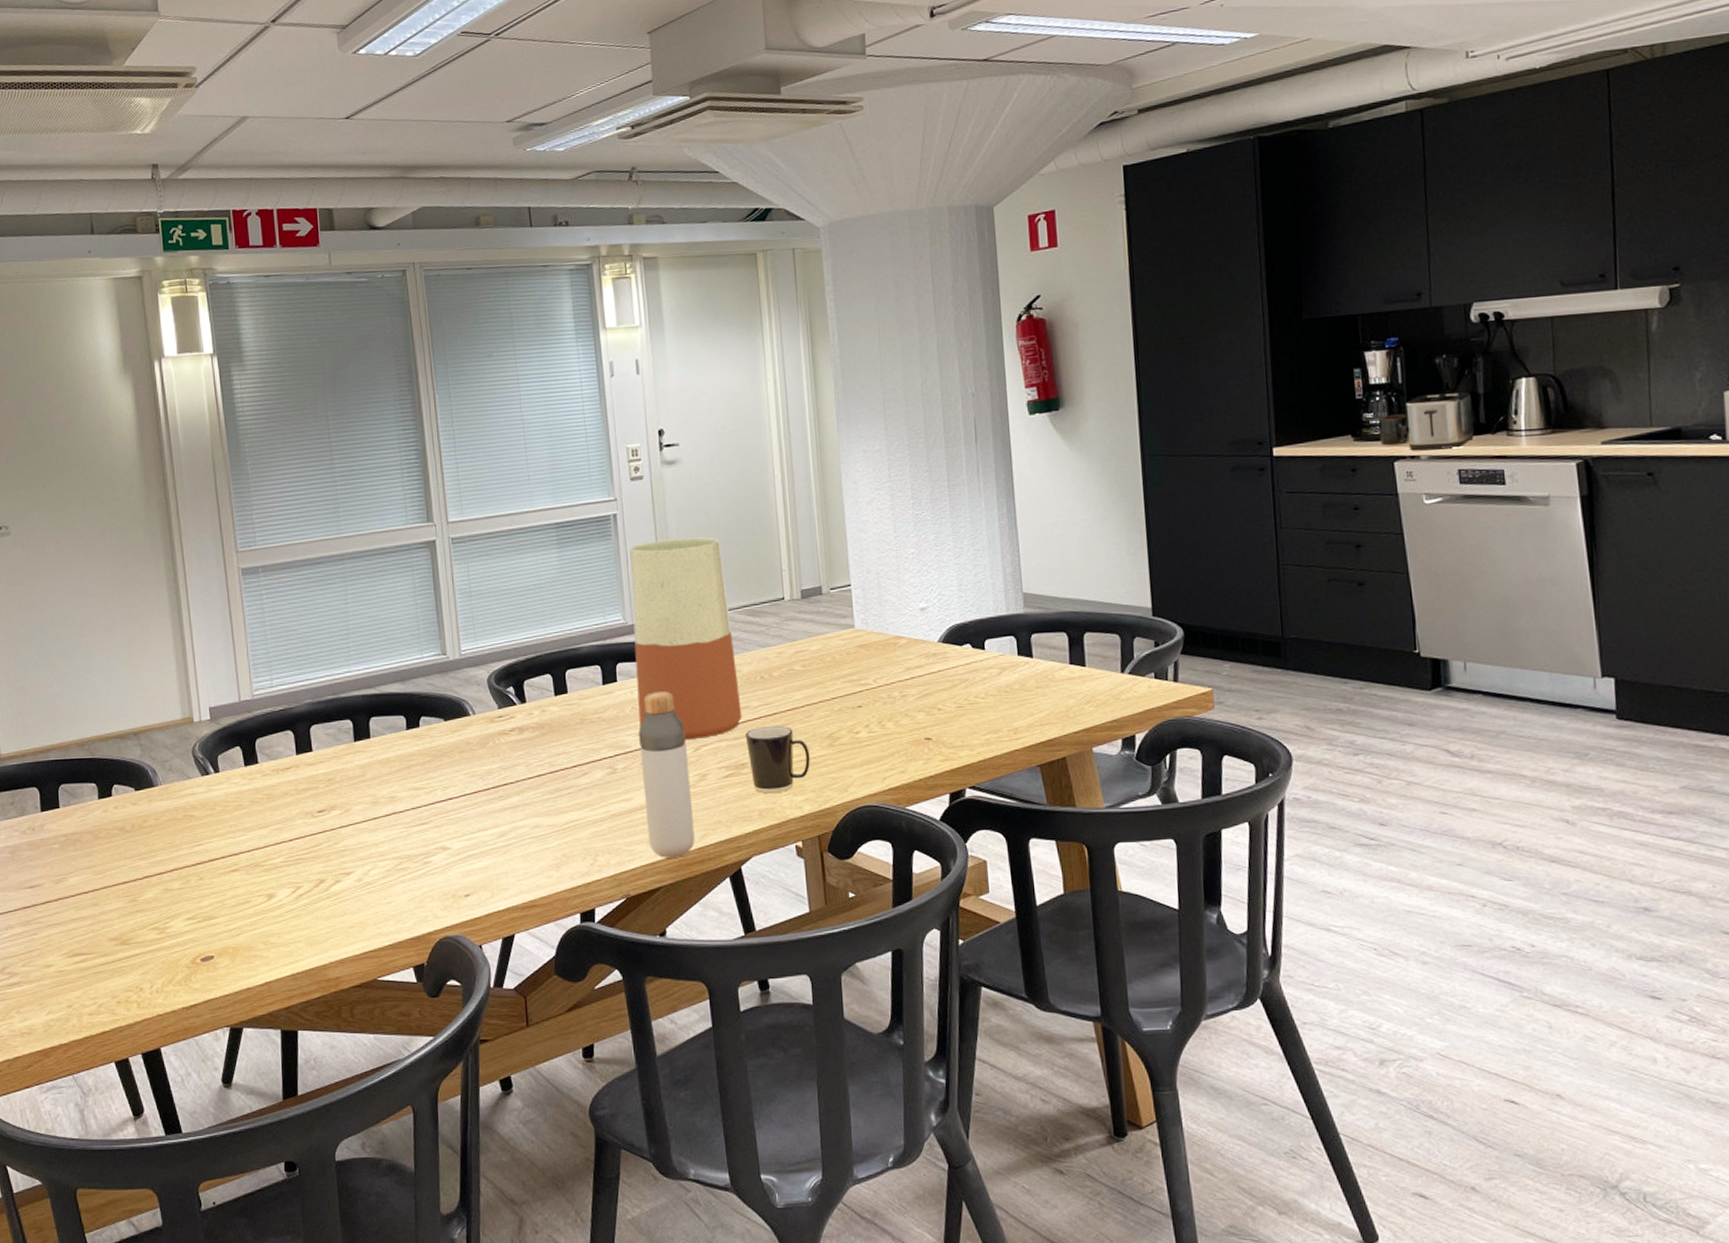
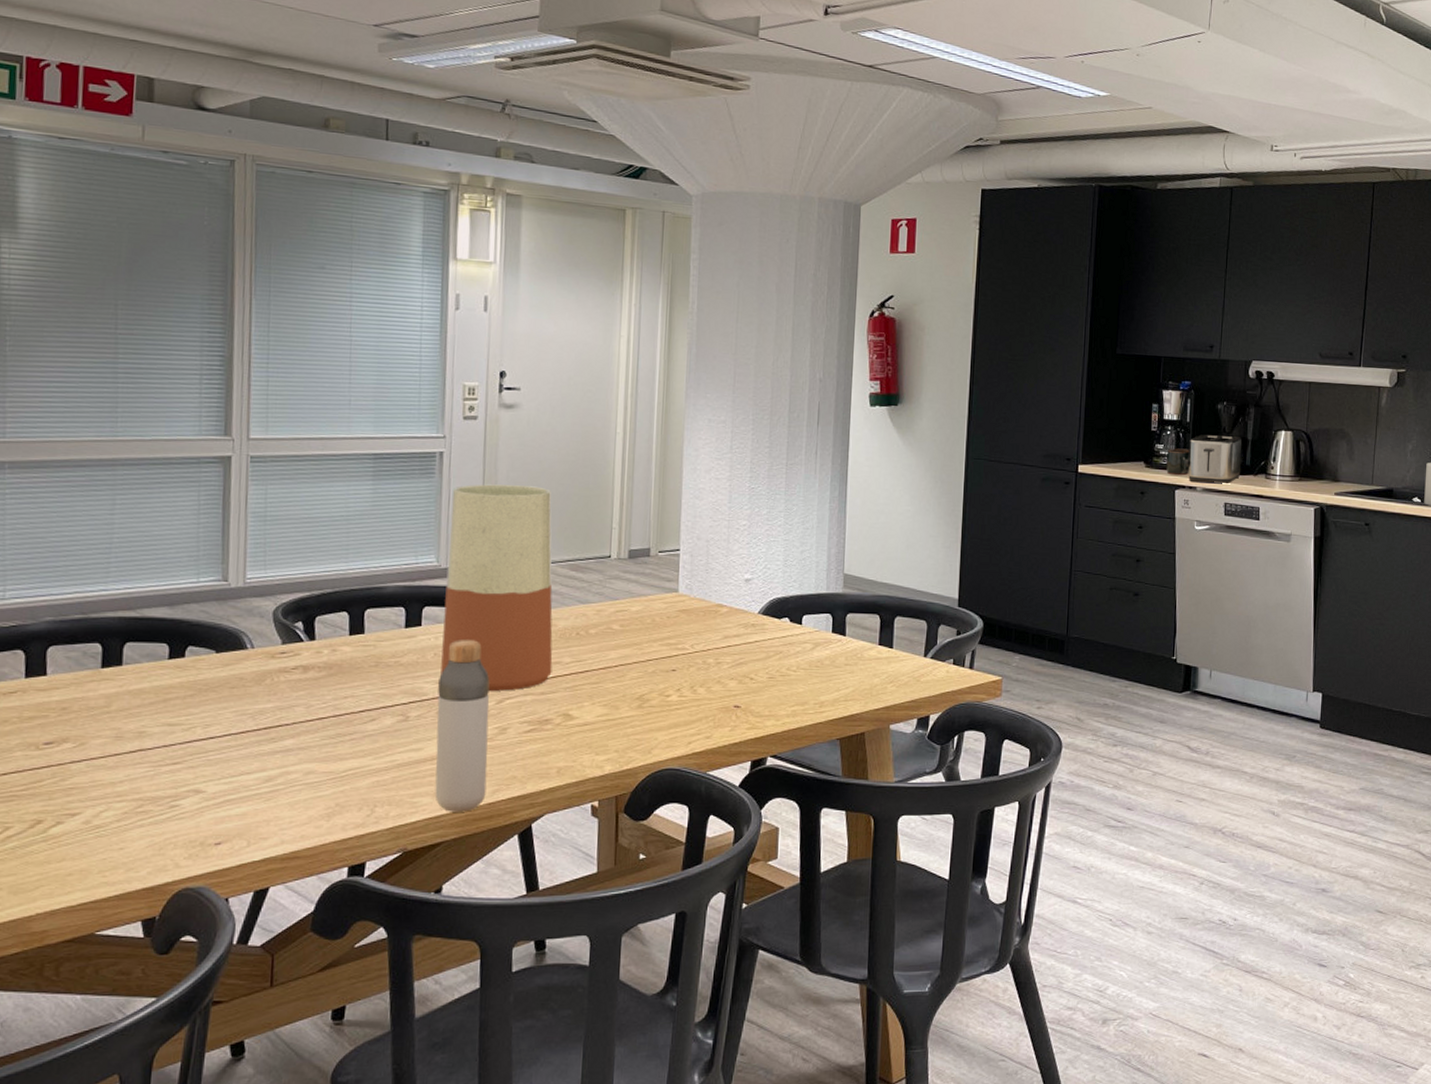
mug: present [745,725,810,794] -> none [552,683,618,752]

